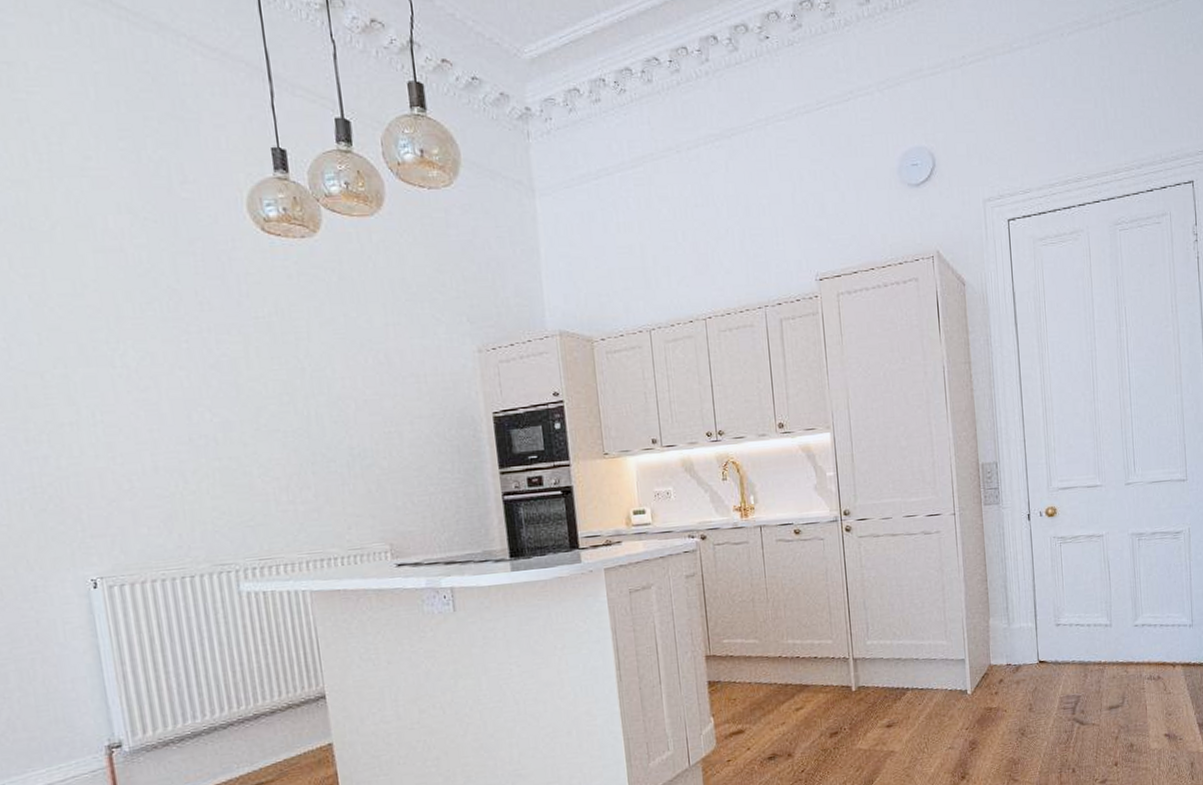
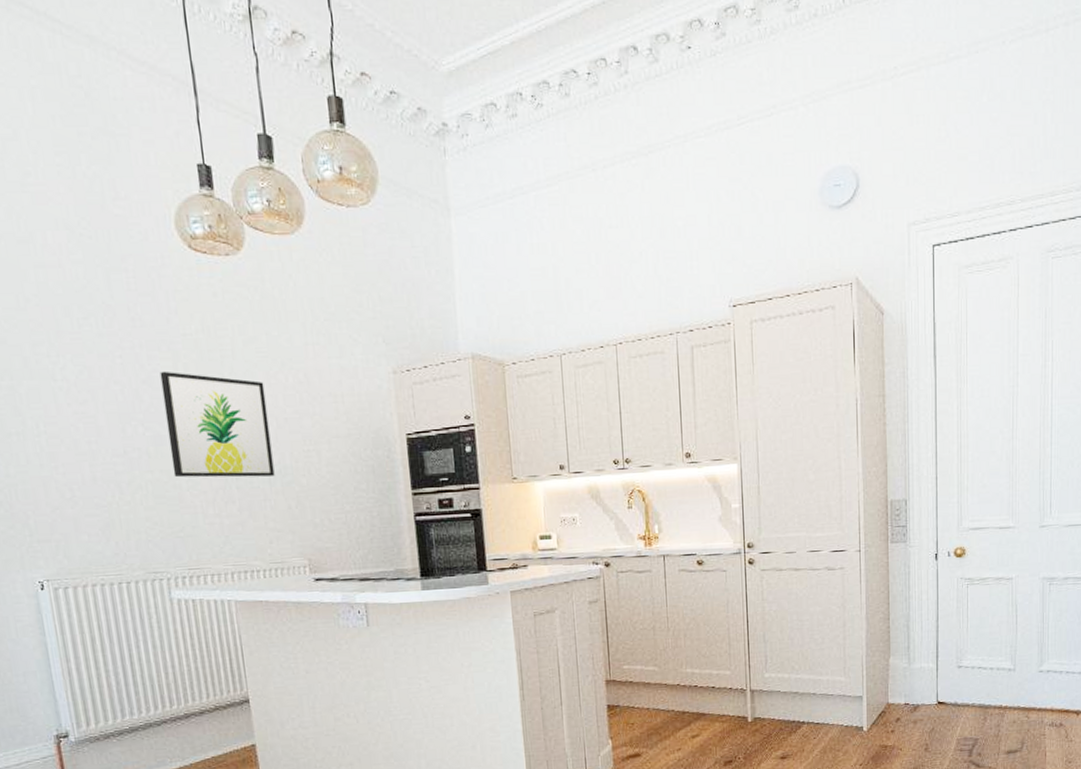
wall art: none [229,355,354,464] -> present [160,371,275,478]

